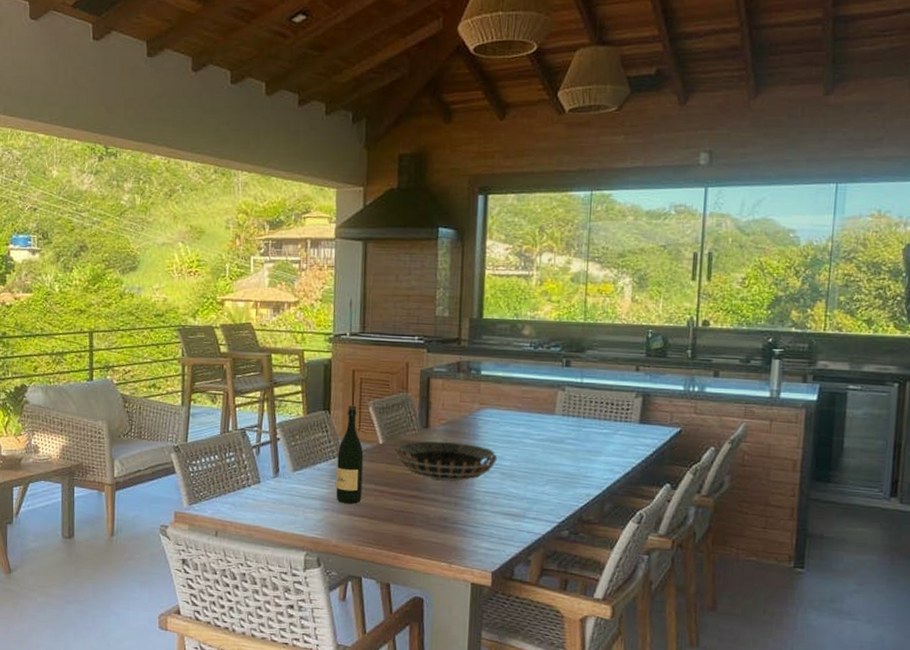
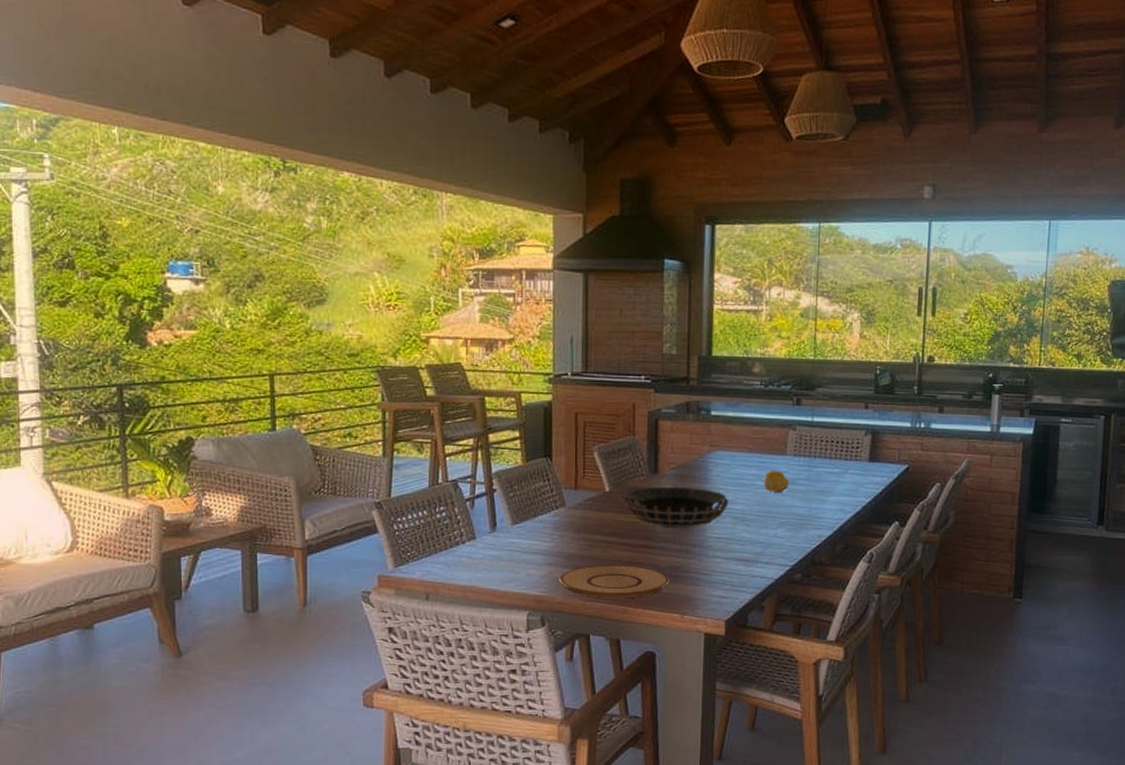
plate: none [335,512,438,545] -> present [559,565,669,599]
wine bottle: present [336,405,364,504] -> none [560,451,589,557]
fruit: none [532,428,557,451] -> present [764,470,789,492]

